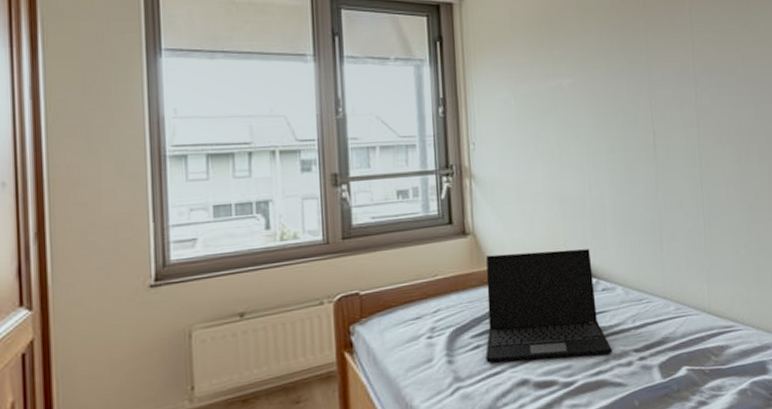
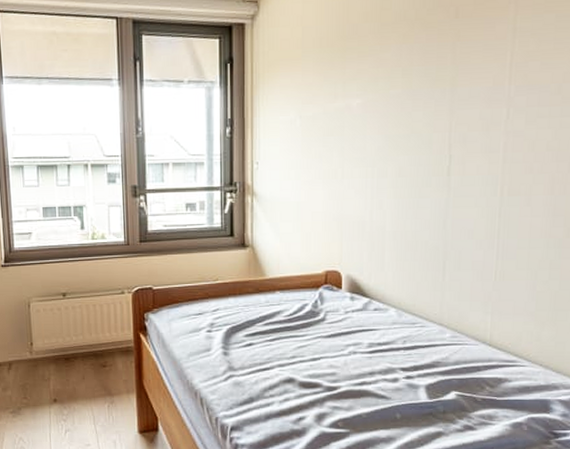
laptop: present [486,249,613,363] -> none [257,267,379,369]

